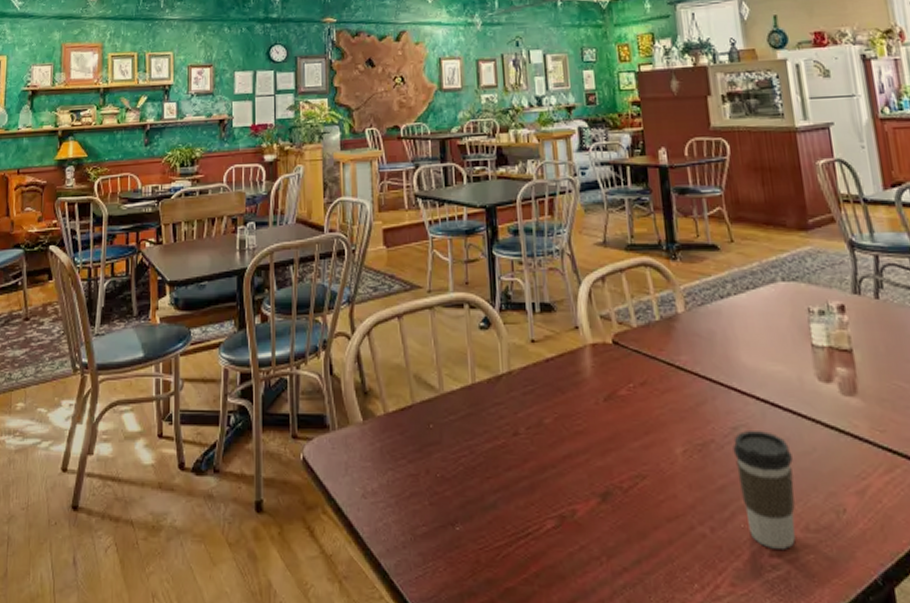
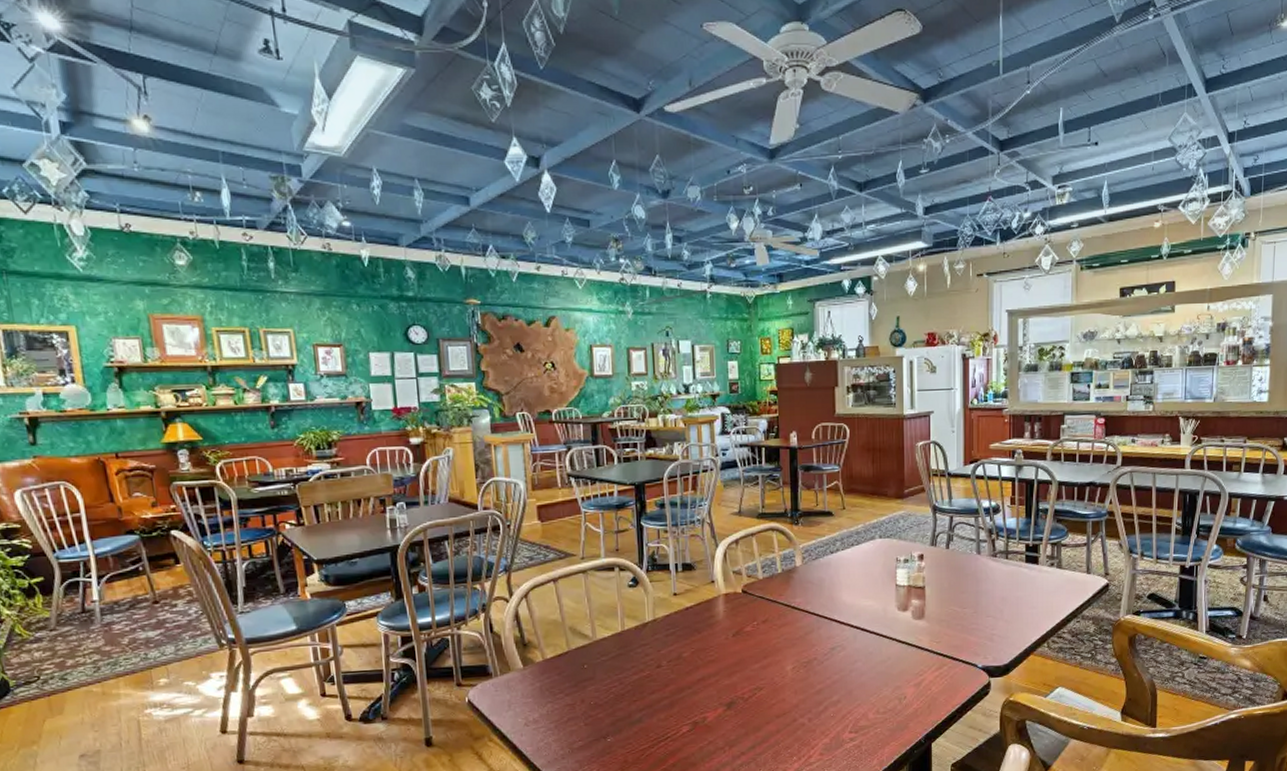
coffee cup: present [732,431,796,549] -> none [830,649,873,728]

